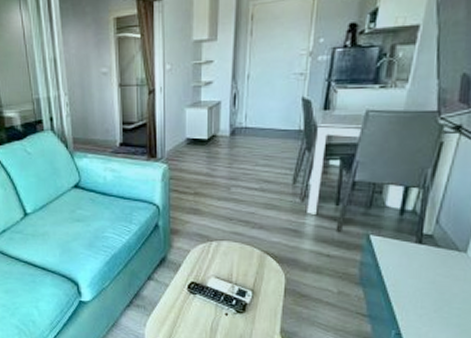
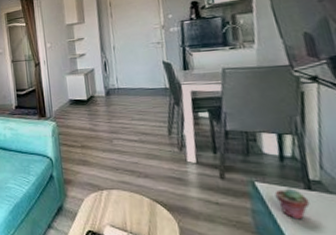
potted succulent: none [386,241,417,272] -> present [274,188,310,220]

